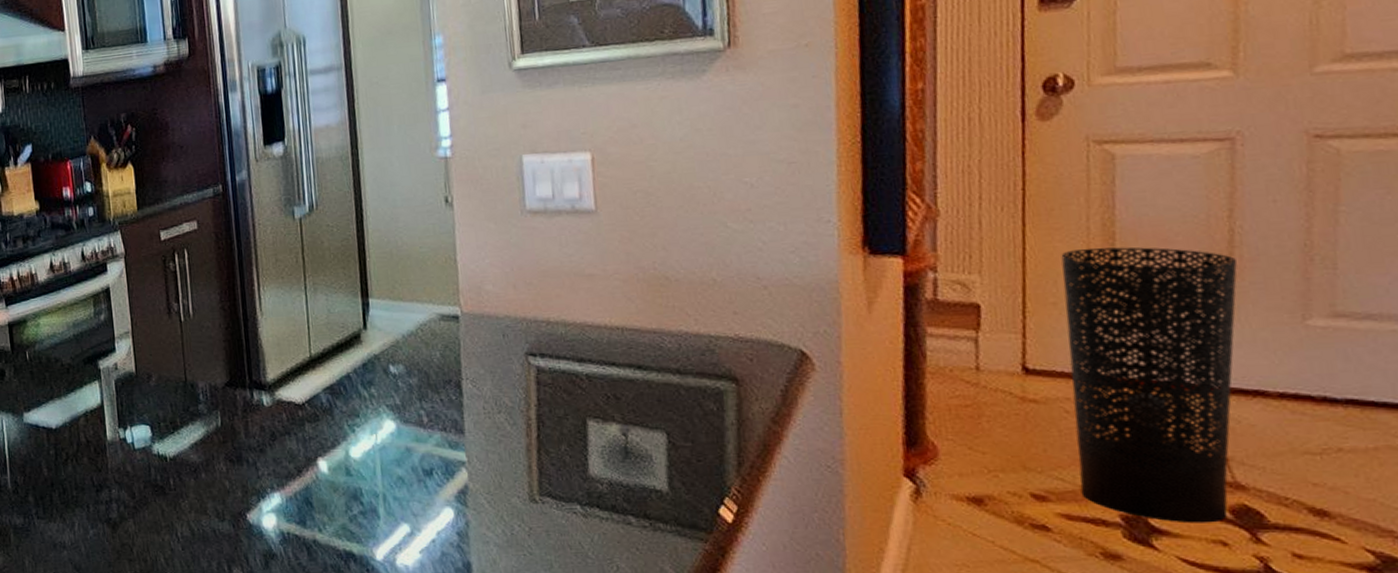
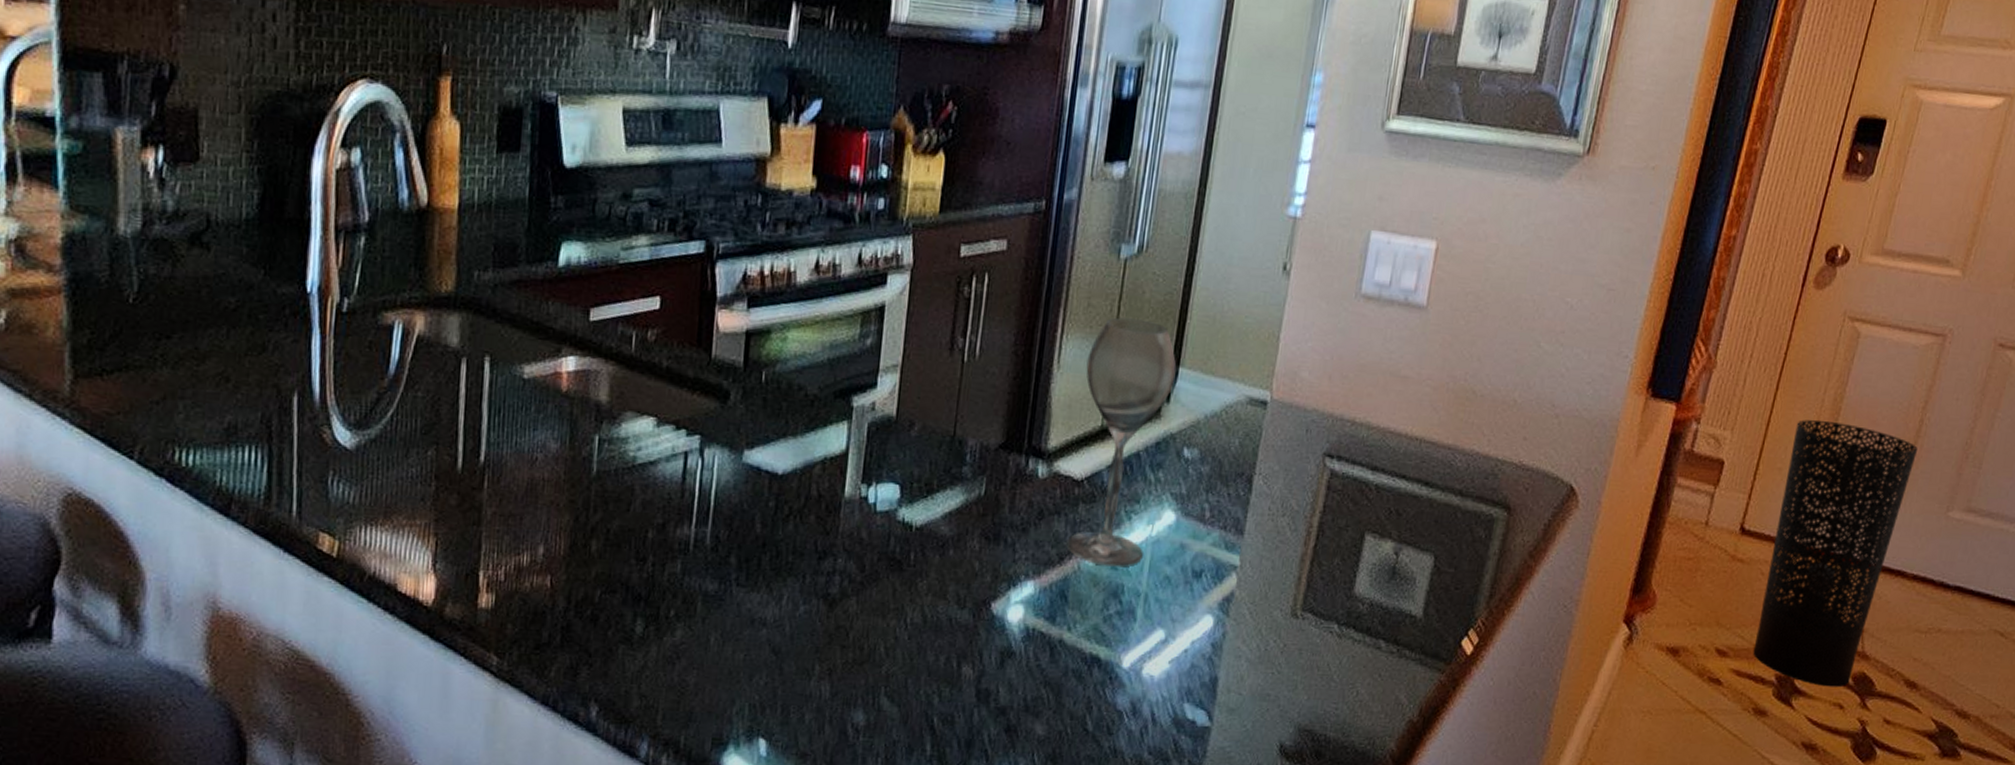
wineglass: none [285,265,373,474] -> present [1066,317,1177,567]

